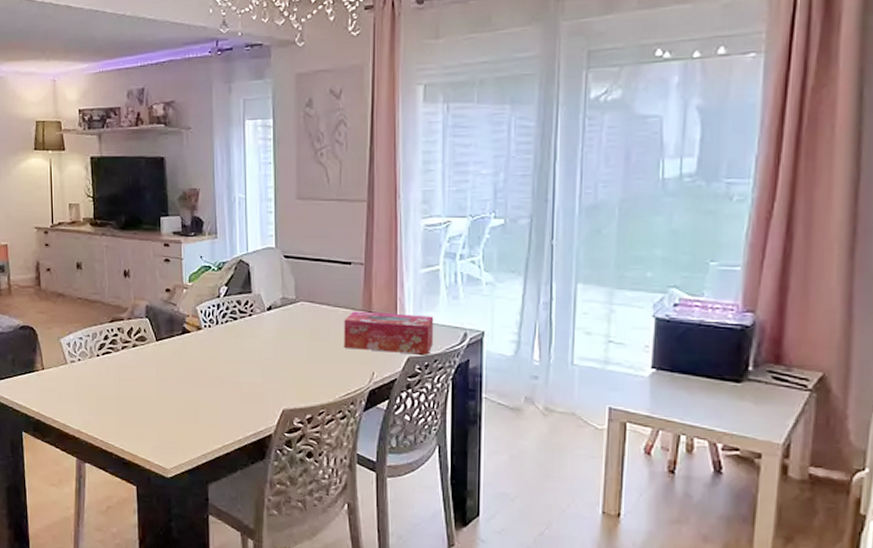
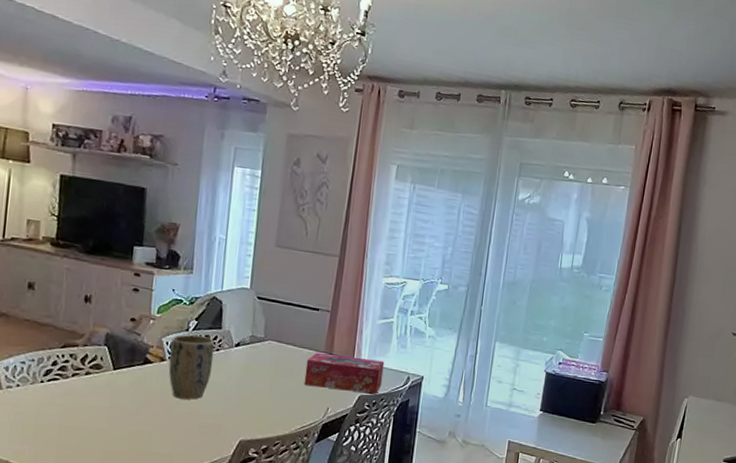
plant pot: none [205,301,247,368] -> present [168,334,215,400]

